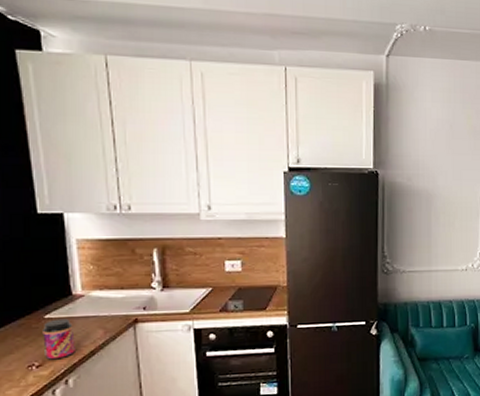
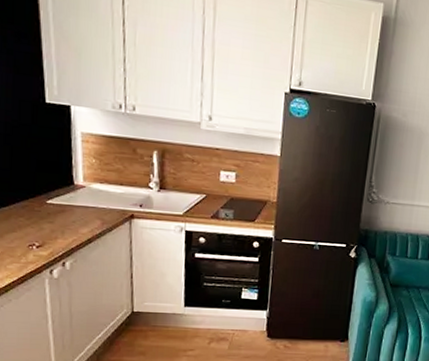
jar: present [42,318,75,360] -> none [44,205,74,243]

